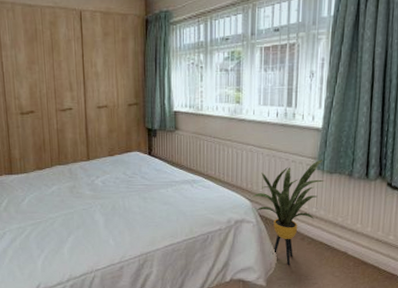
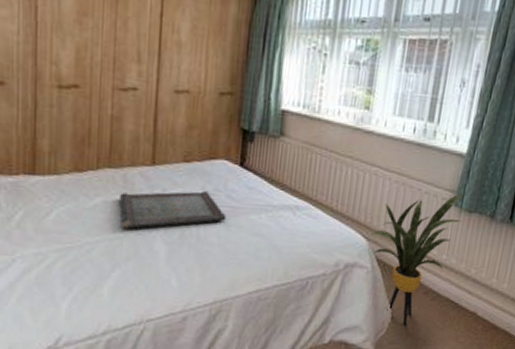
serving tray: none [68,175,143,206] -> present [120,191,227,229]

